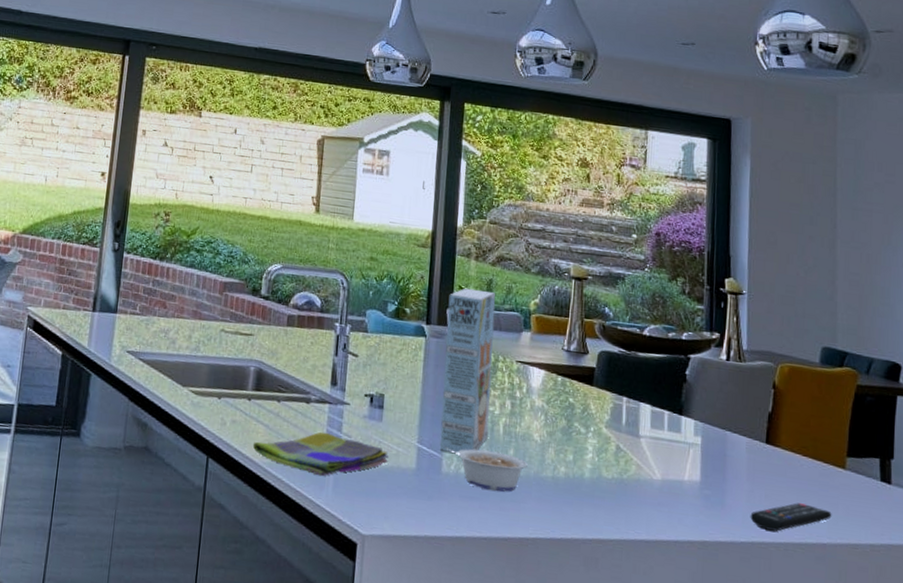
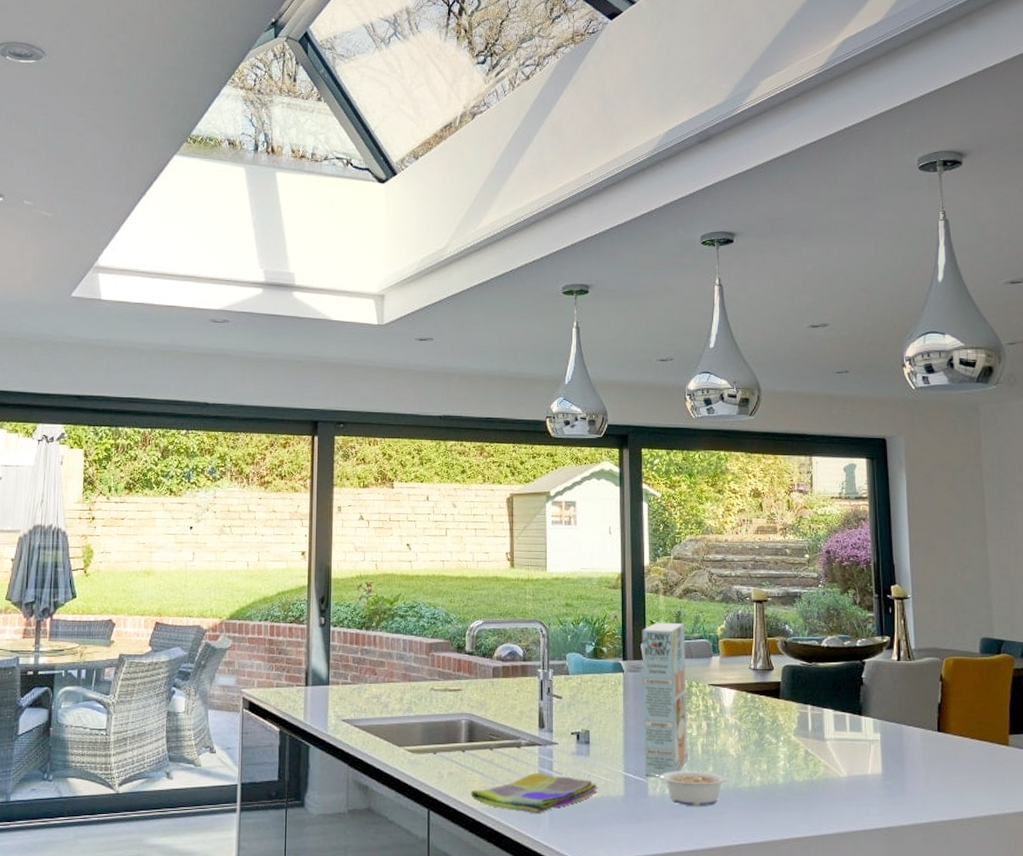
remote control: present [750,503,832,532] -> none [928,782,1000,810]

